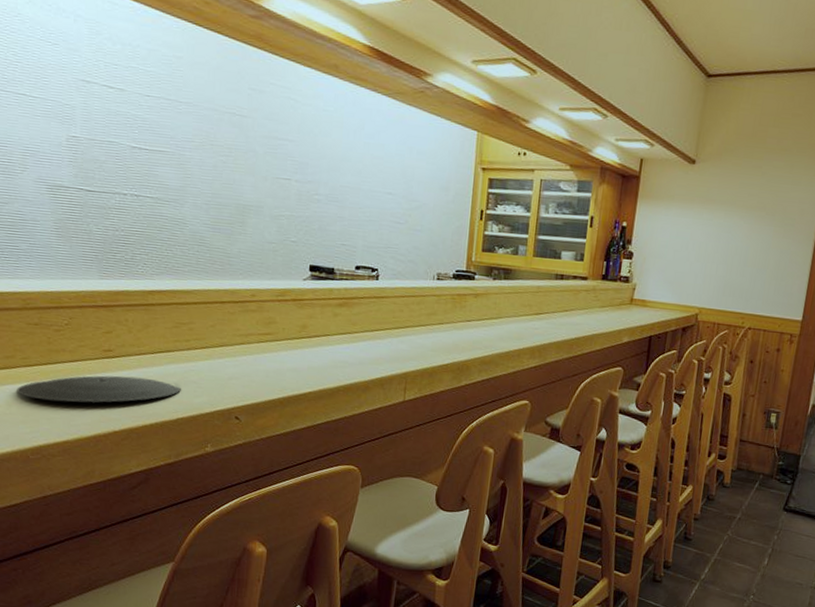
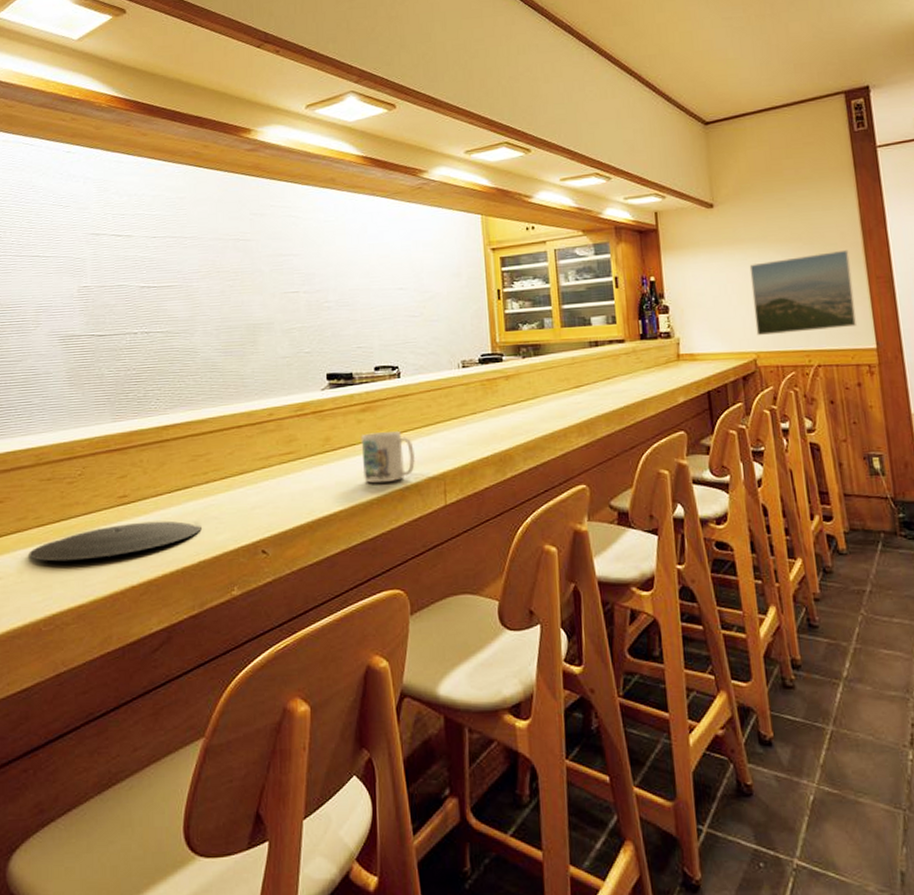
mug: none [333,327,383,374] -> present [361,430,416,484]
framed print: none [704,225,803,298] -> present [749,249,856,336]

